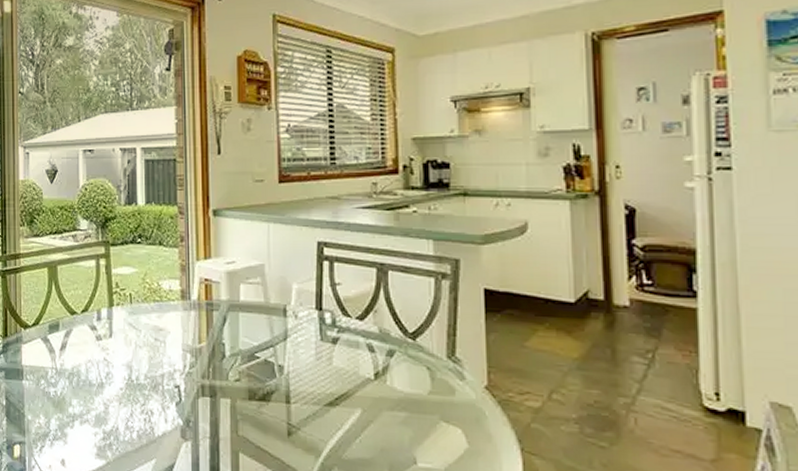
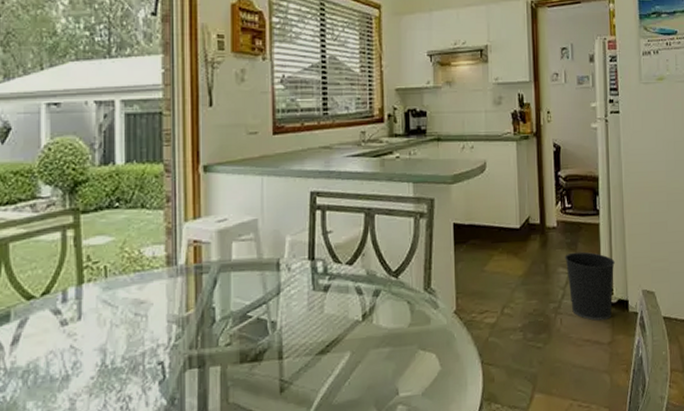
wastebasket: none [642,340,723,431] -> present [565,251,615,321]

